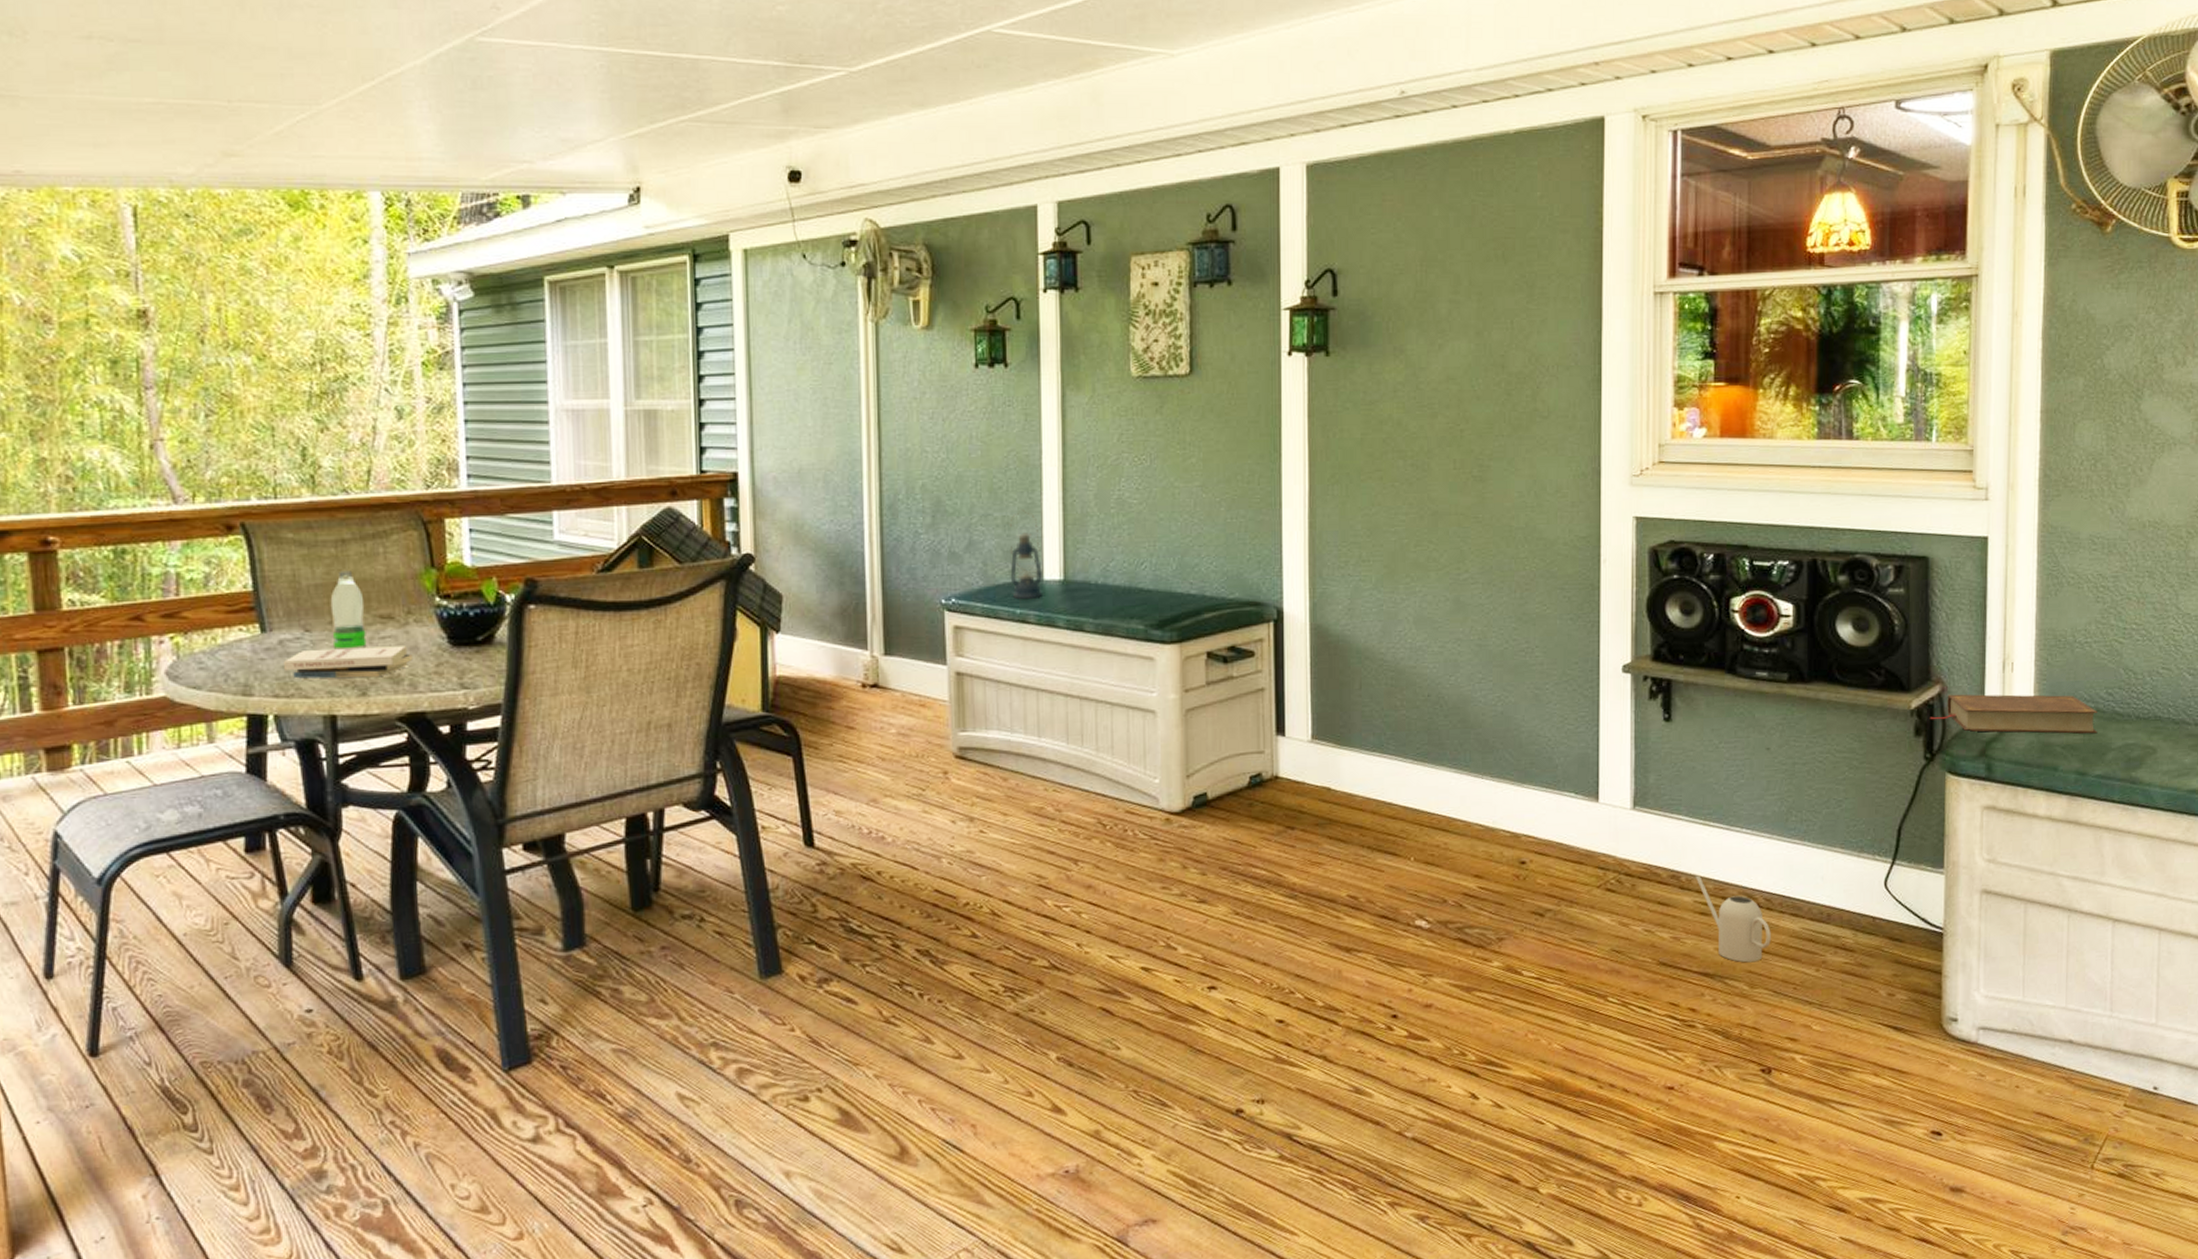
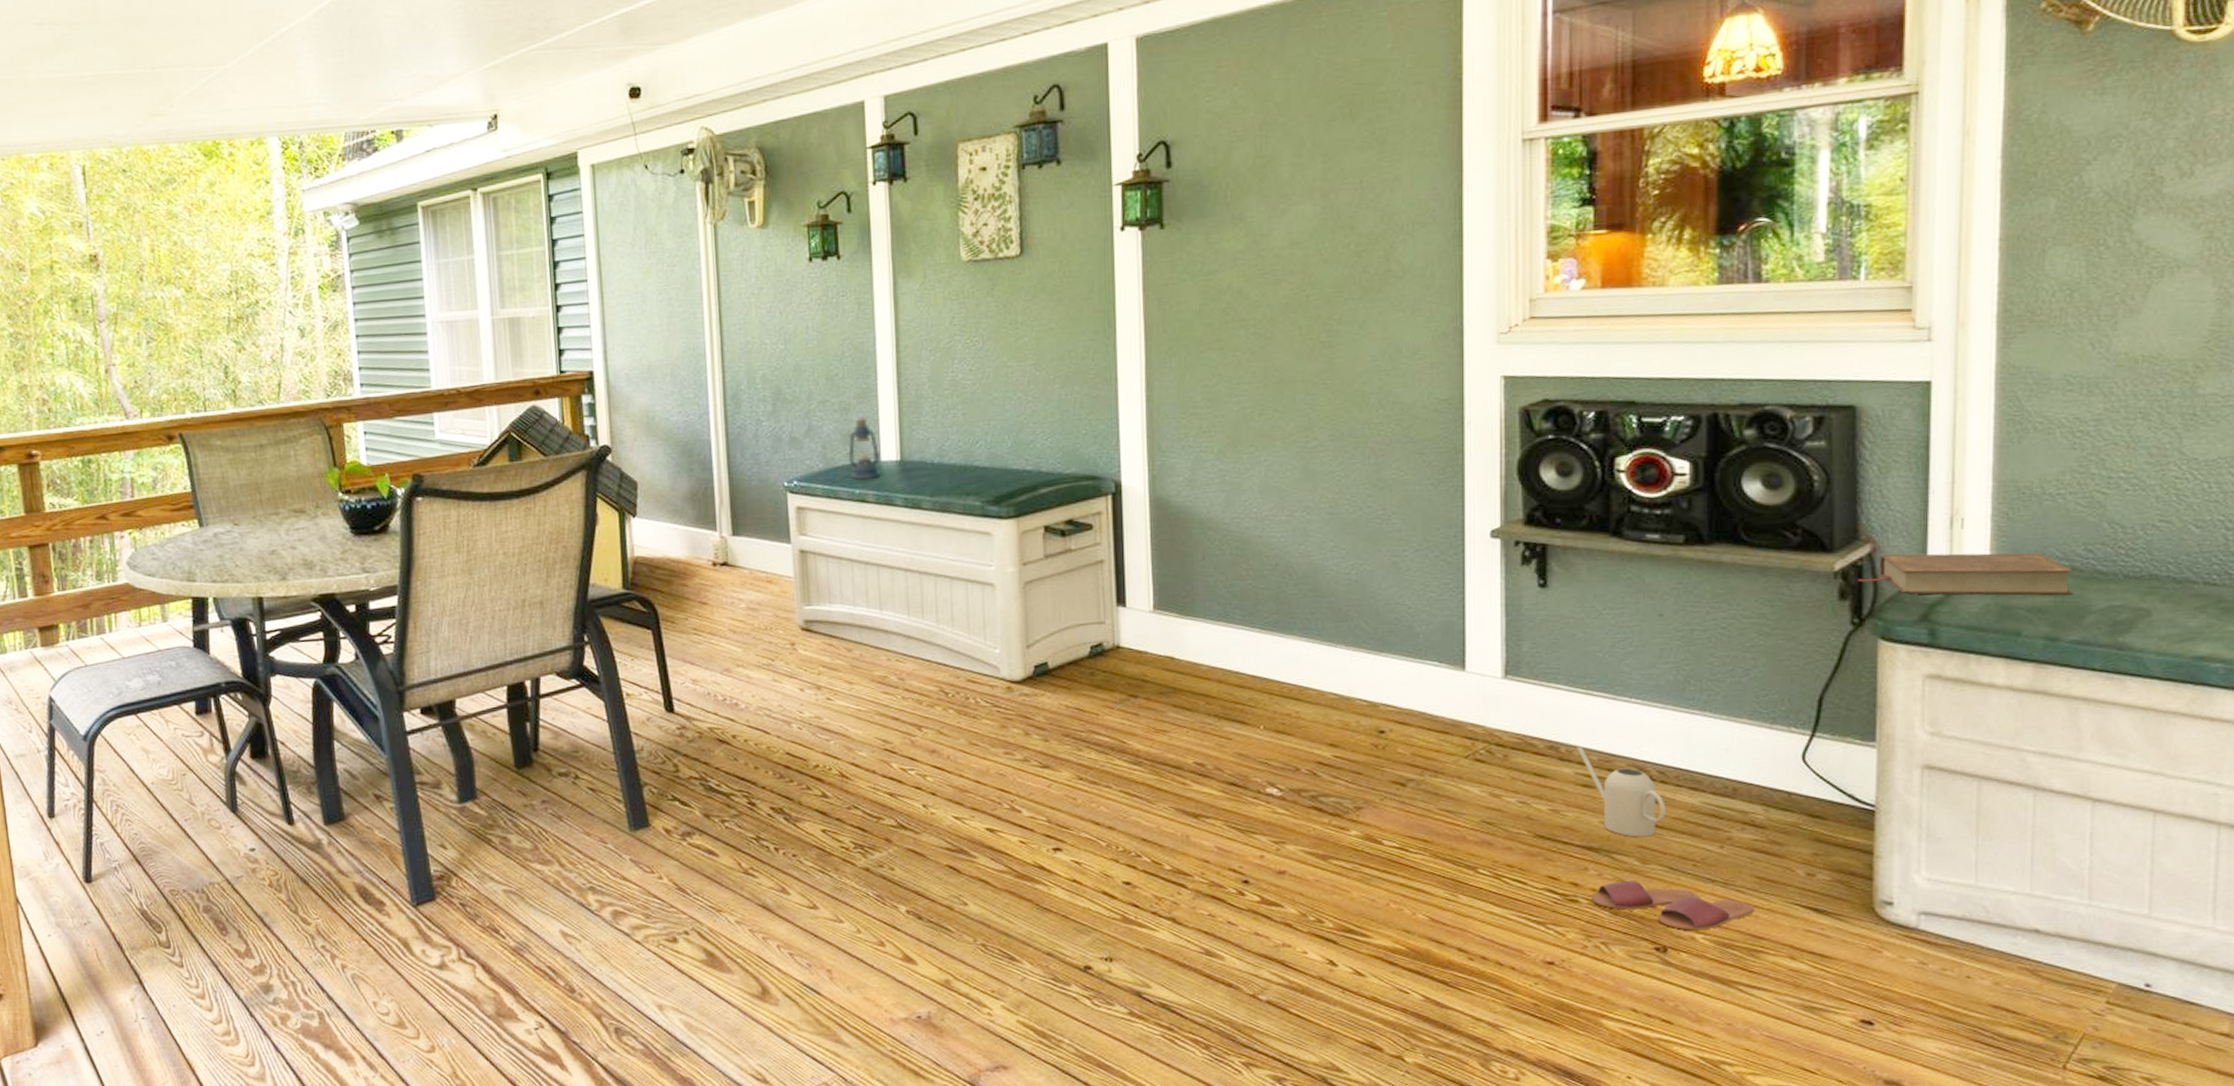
books: present [282,646,413,679] -> none [218,536,323,566]
bottle: present [330,570,367,650] -> none [253,471,285,541]
slippers: none [1706,1004,1846,1052] -> present [1591,880,1756,931]

